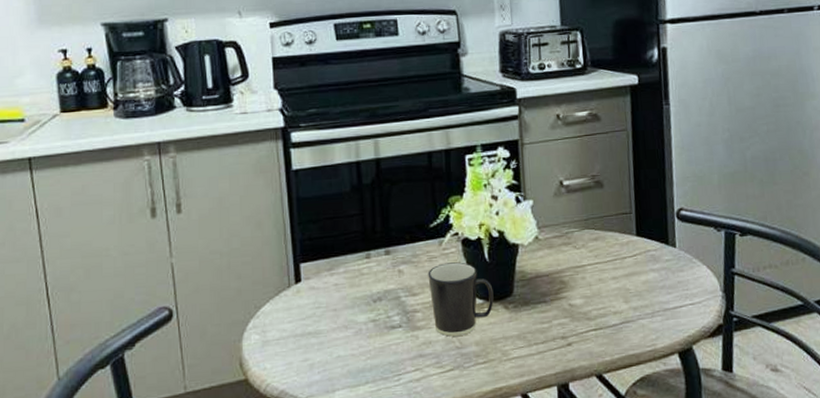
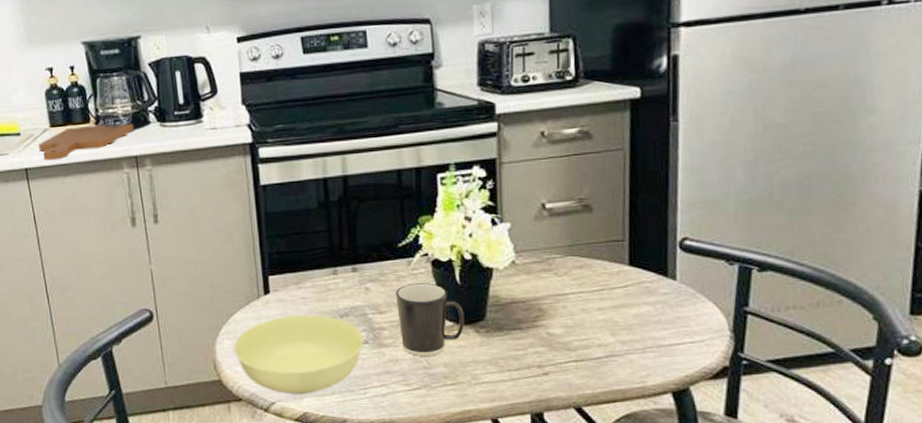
cutting board: none [46,108,158,149] -> present [39,123,135,161]
bowl: none [261,301,397,388] -> present [233,315,363,395]

